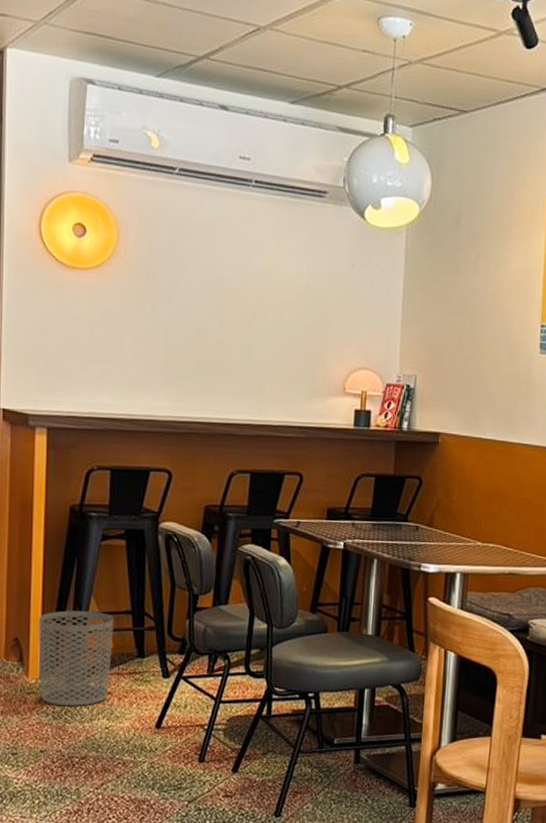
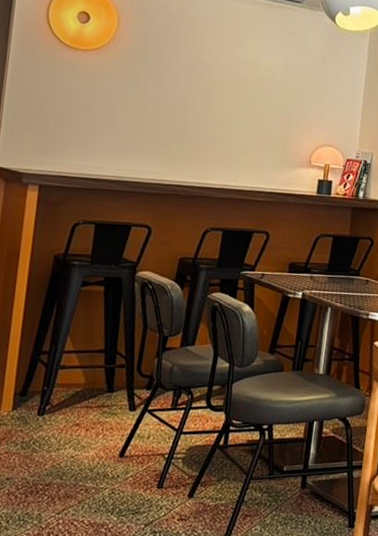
waste bin: present [38,610,114,707] -> none [10,349,88,437]

